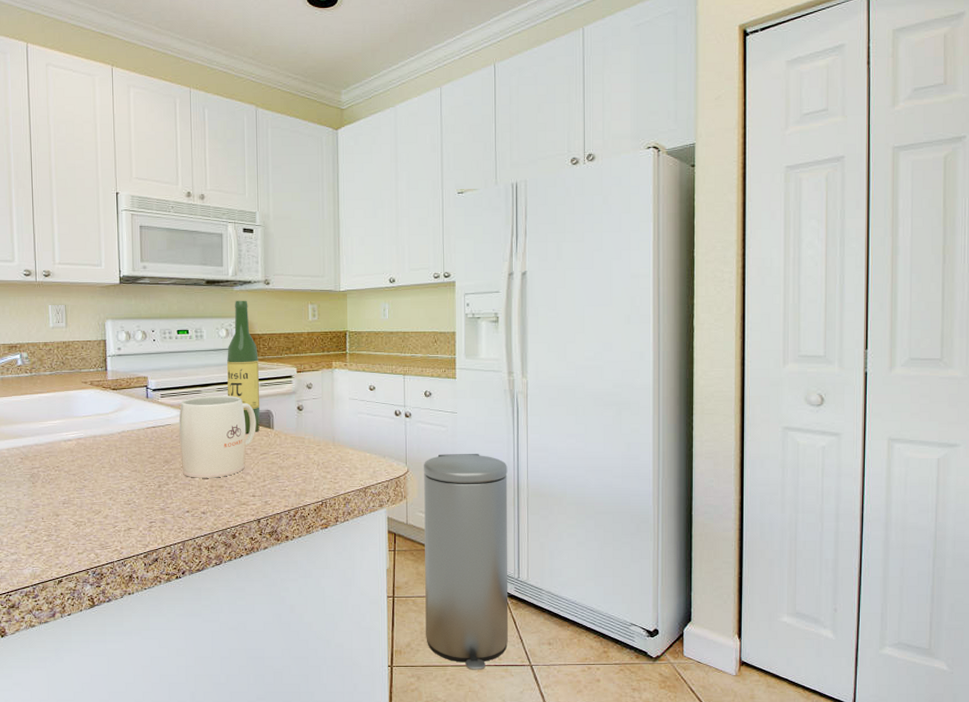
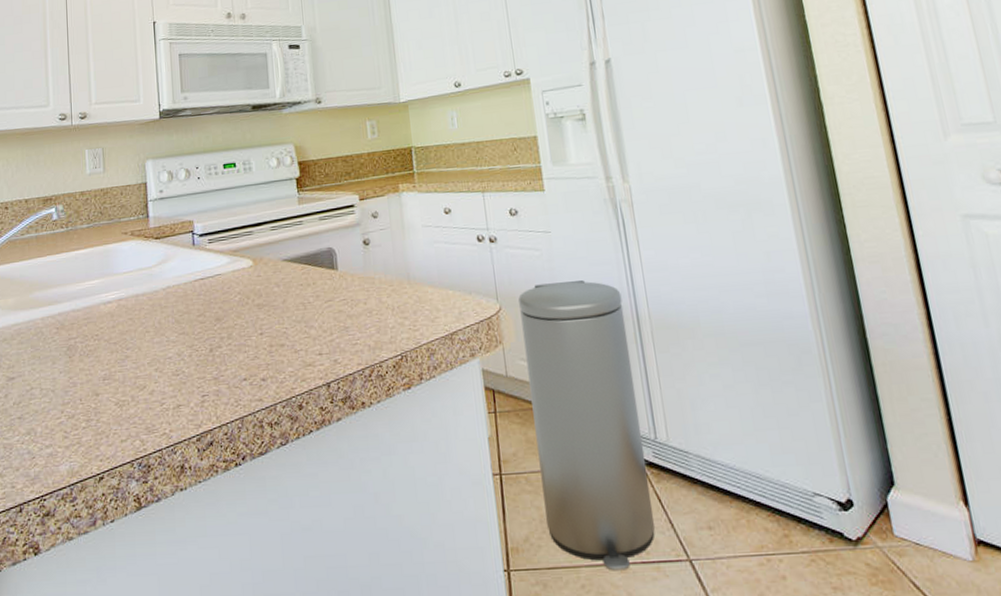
mug: present [179,396,256,478] -> none [229,234,318,337]
wine bottle: present [227,300,260,433] -> none [279,123,322,278]

